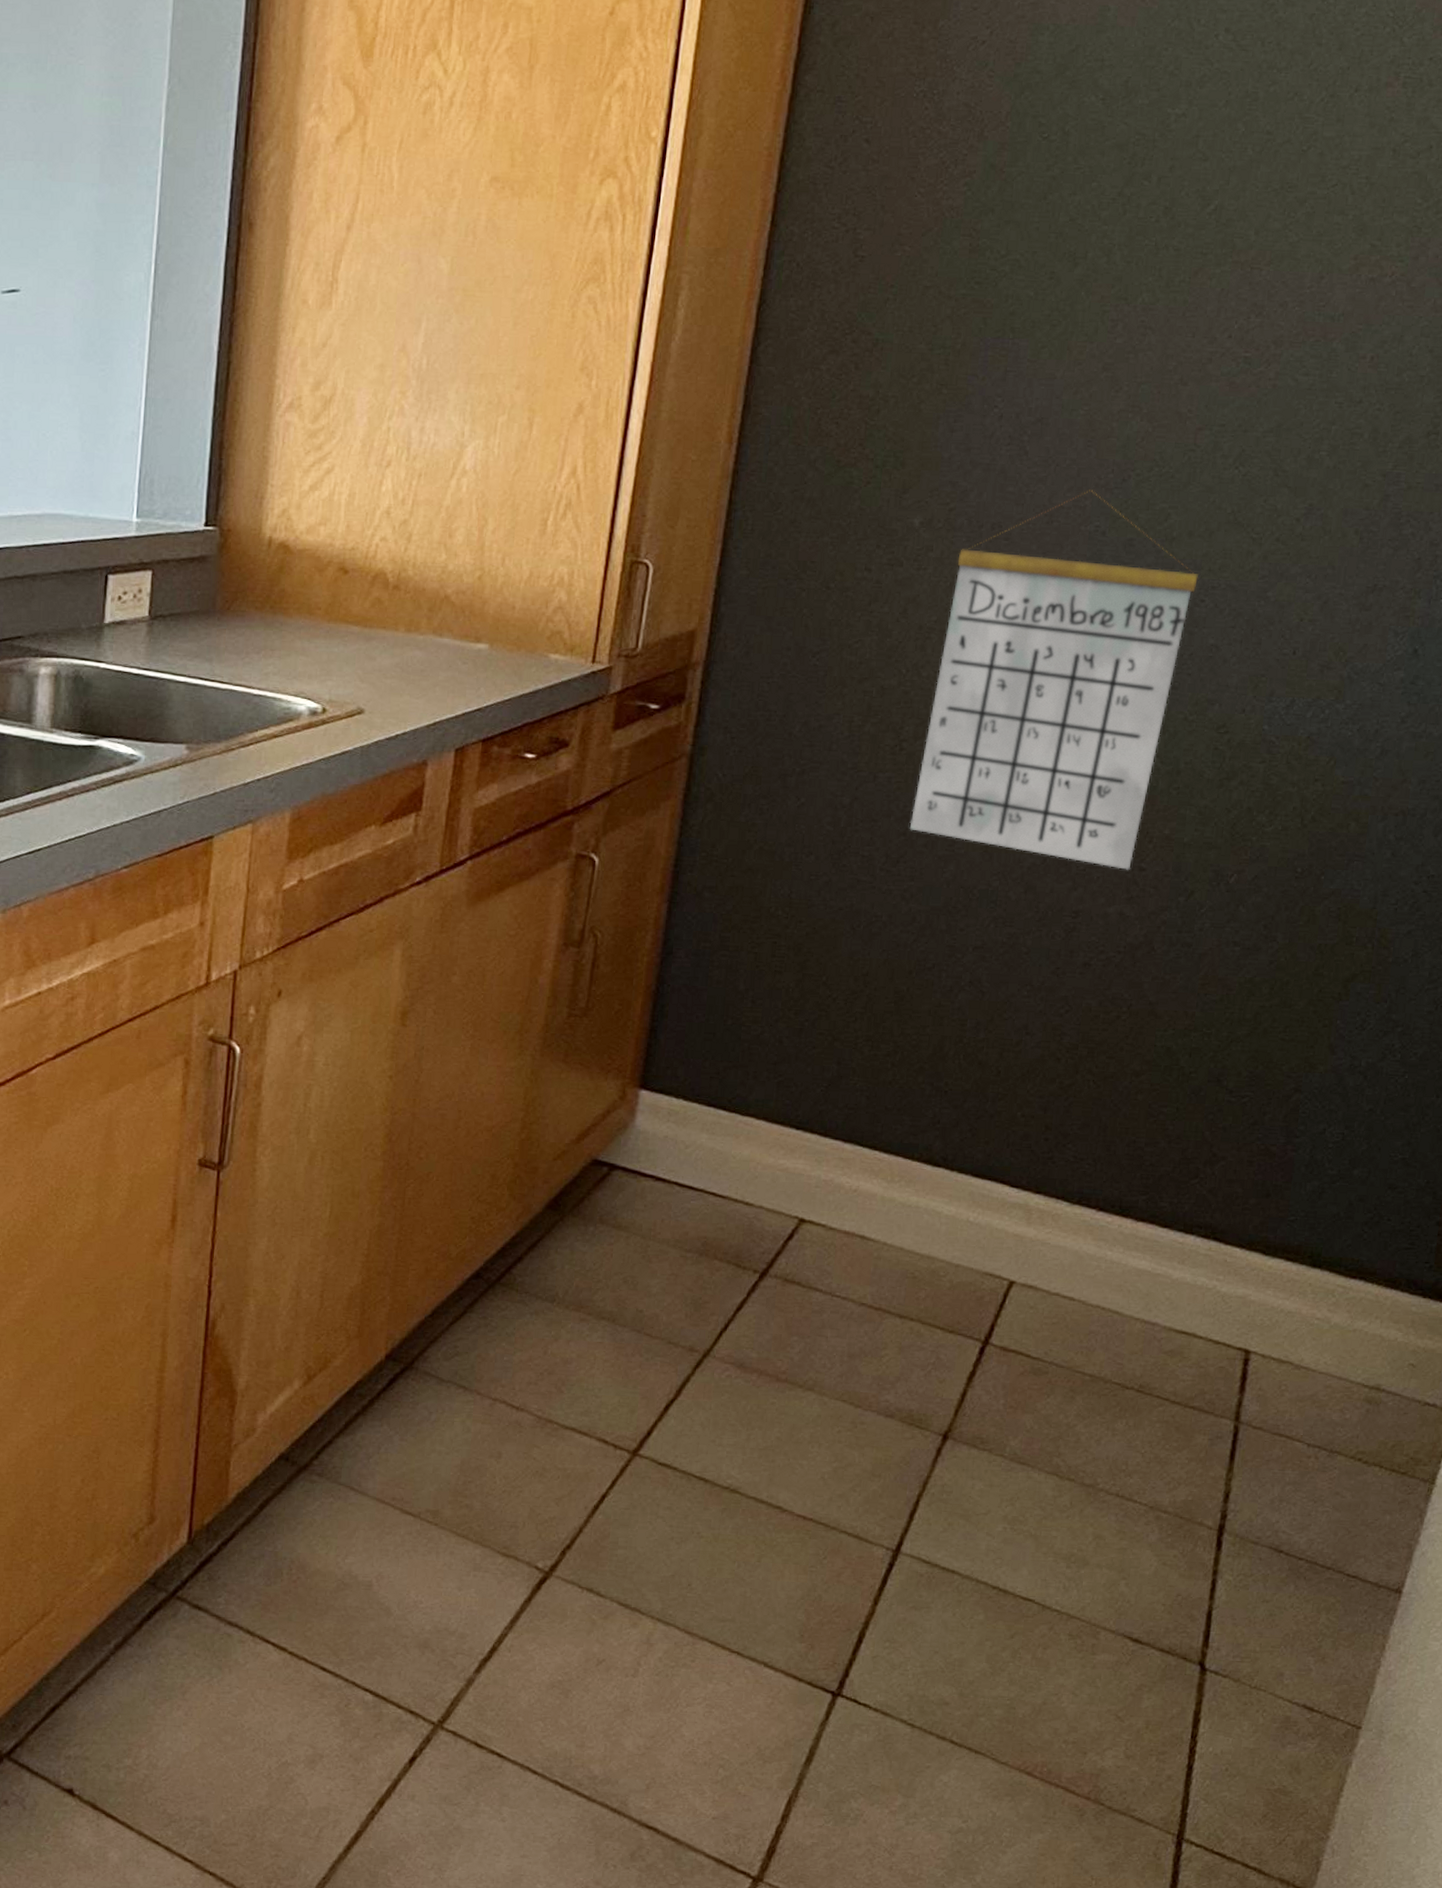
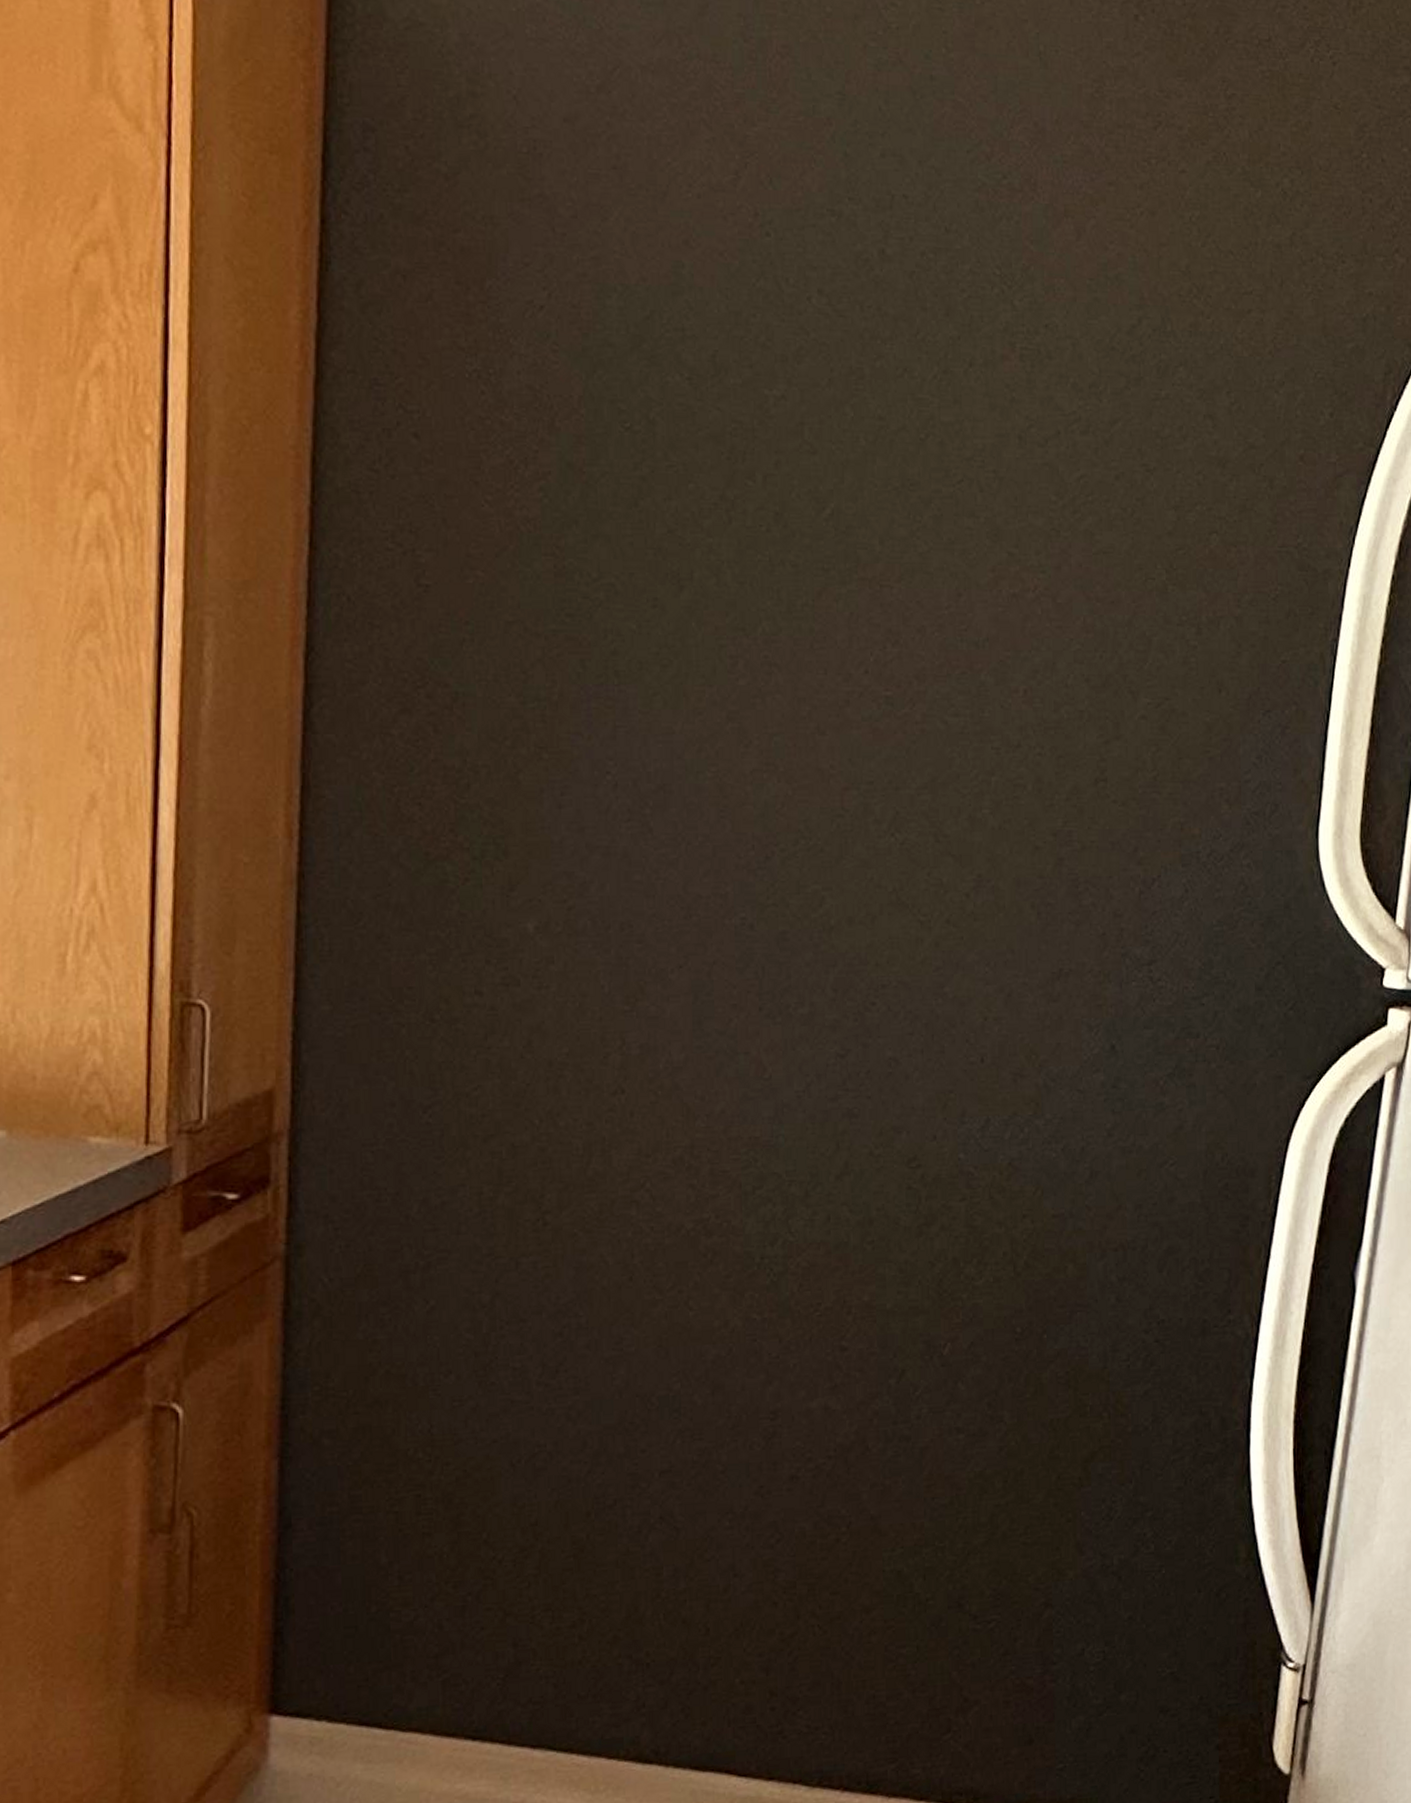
calendar: present [909,490,1198,870] -> none [565,872,865,1352]

